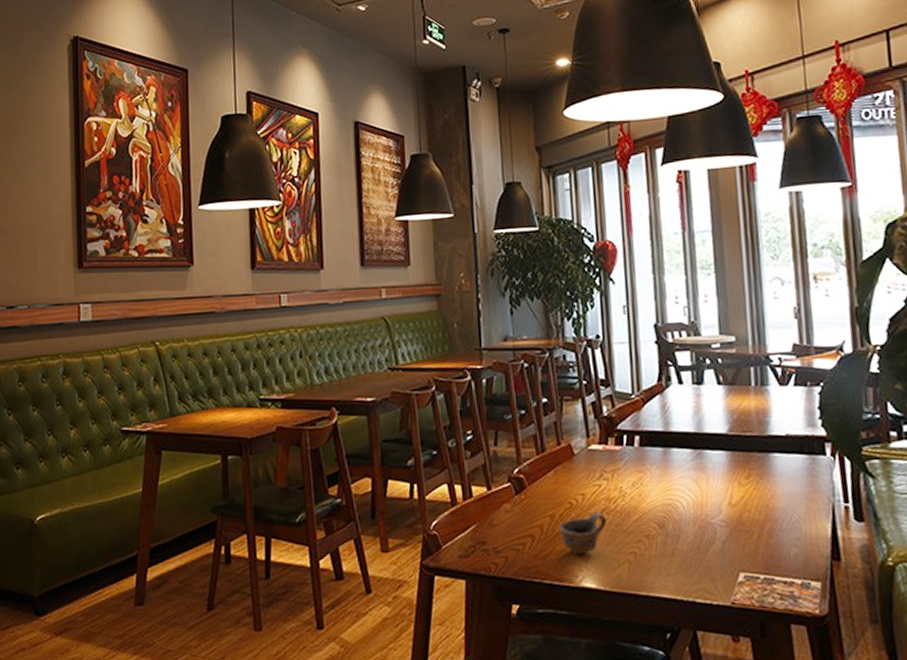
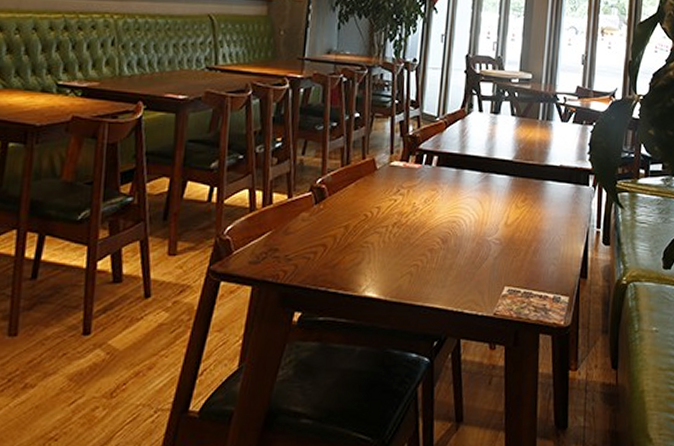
cup: present [559,512,607,555] -> none [352,226,397,265]

